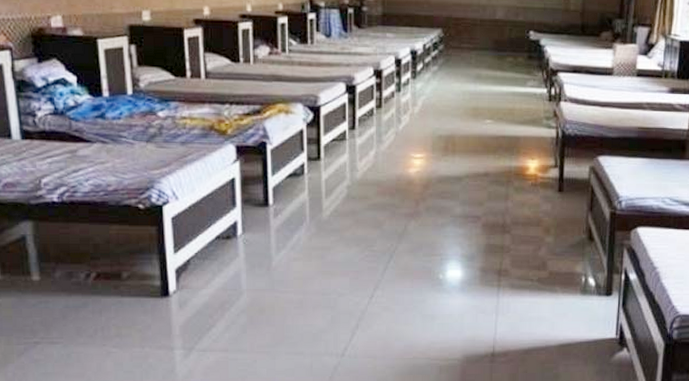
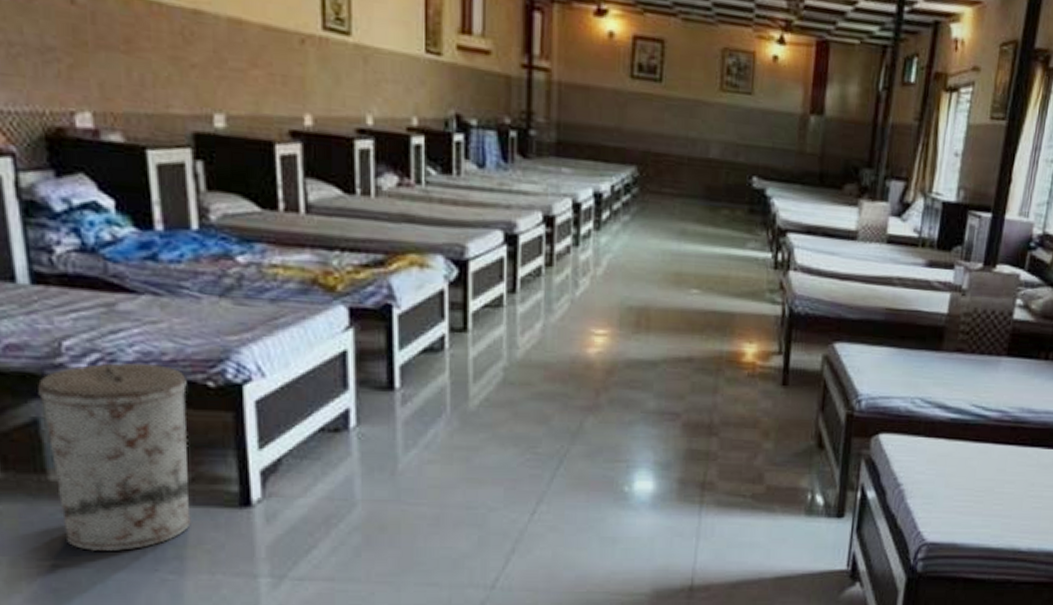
trash can: none [25,192,128,332] -> present [38,362,191,552]

